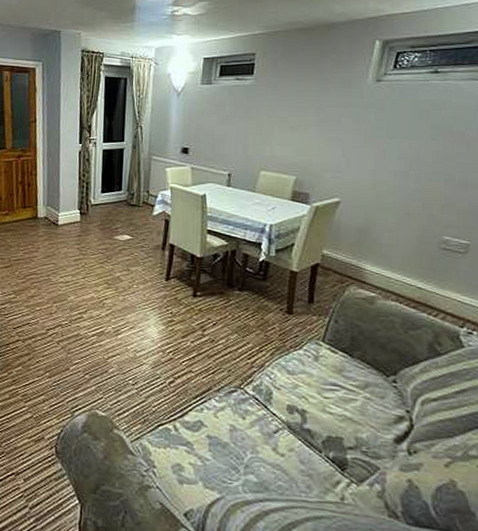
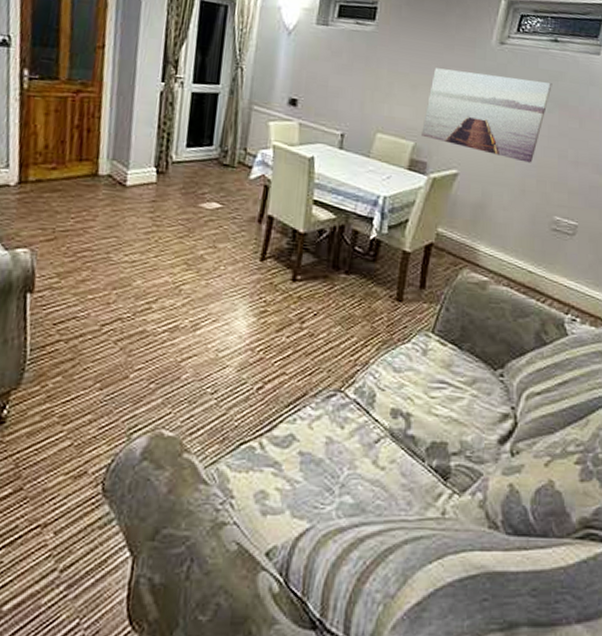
wall art: none [302,110,435,188] -> present [421,68,552,163]

